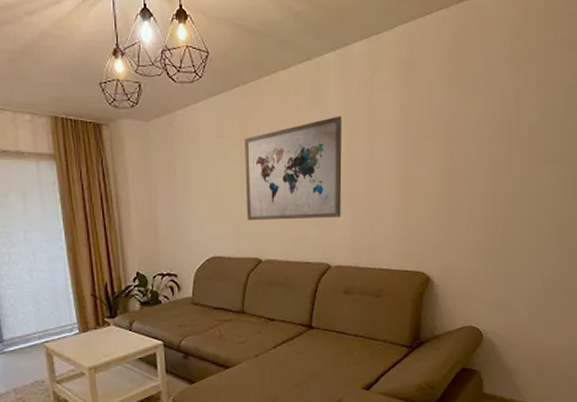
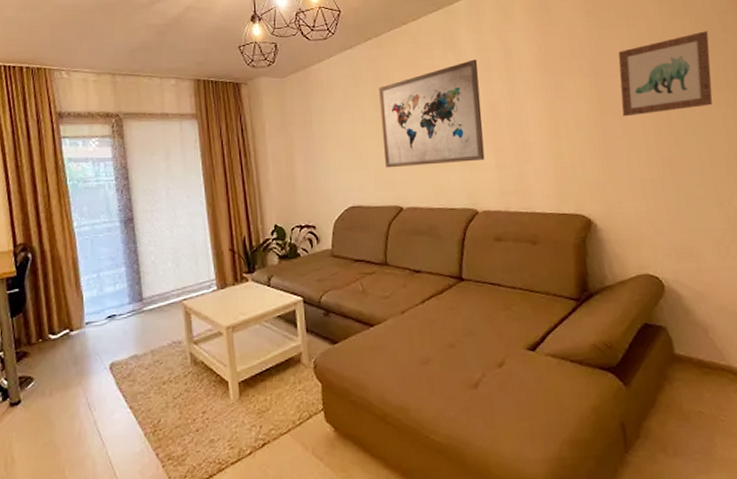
wall art: none [469,104,554,183] -> present [618,31,713,117]

